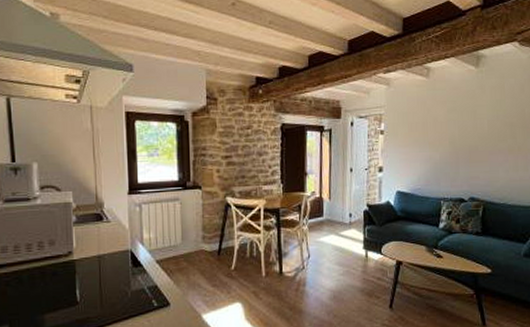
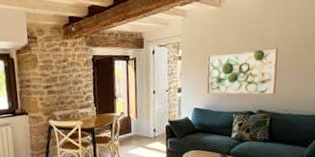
wall art: none [411,126,493,181] -> present [206,47,278,95]

